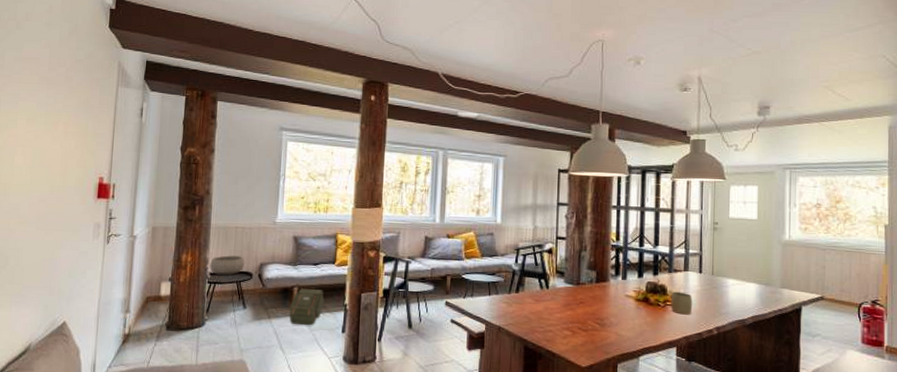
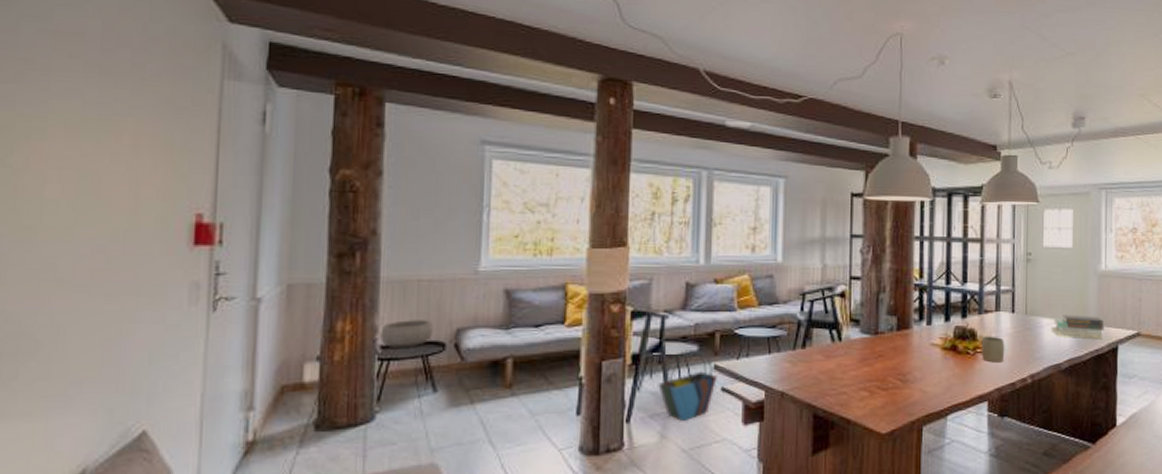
backpack: present [289,289,325,325] -> none [500,360,551,408]
tote bag: none [402,288,448,343] -> present [658,350,717,421]
books: none [736,277,788,301] -> present [1051,315,1104,340]

